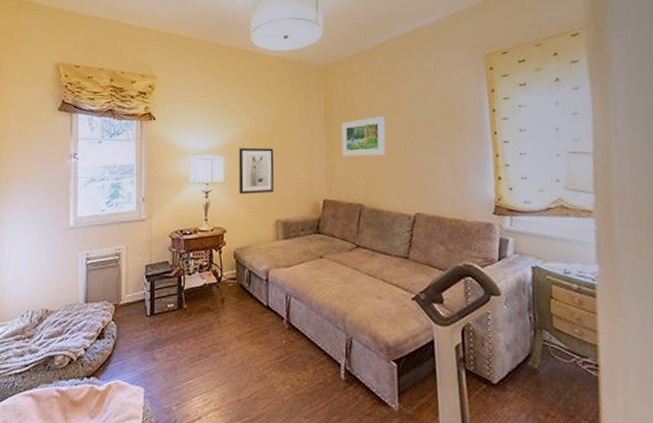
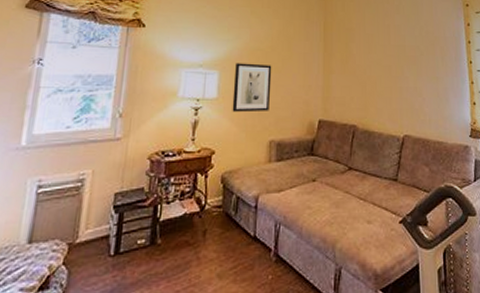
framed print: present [341,116,386,157] -> none [339,40,379,78]

